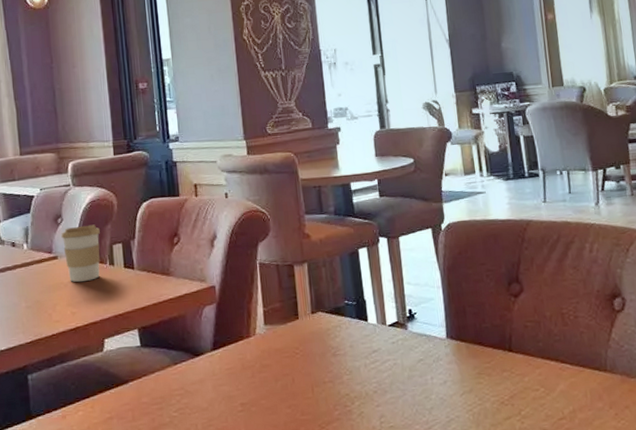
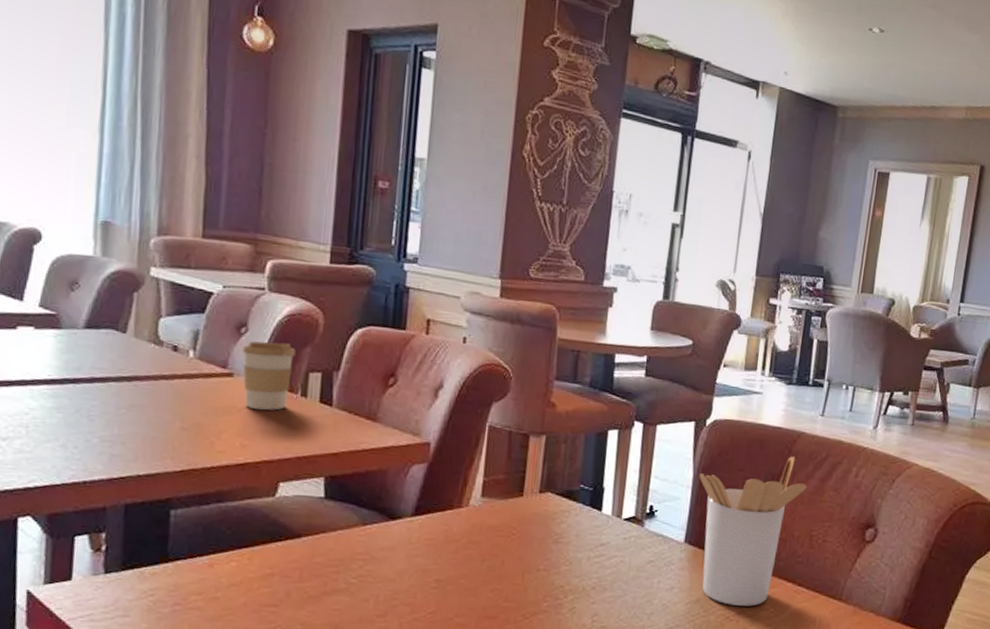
utensil holder: none [446,244,547,391] -> present [699,456,807,606]

